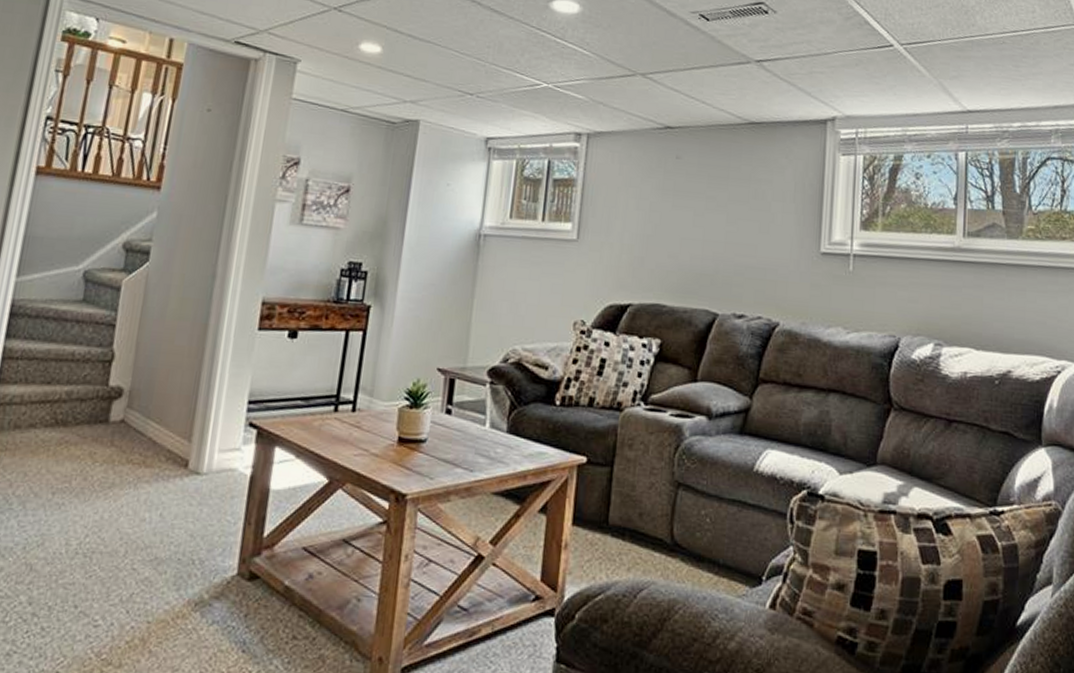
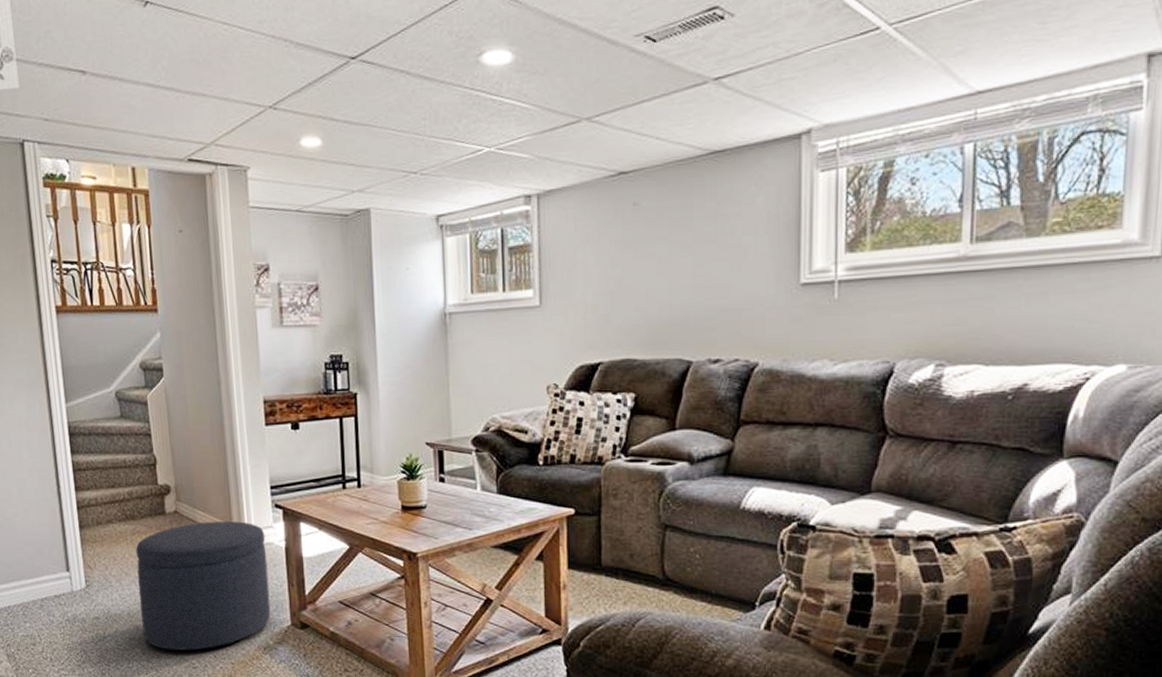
ottoman: none [36,436,229,602] -> present [135,521,271,650]

